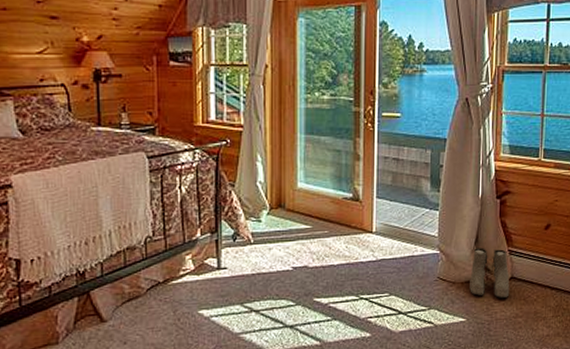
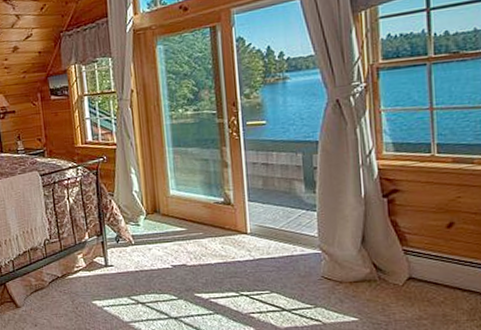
boots: present [470,247,510,299] -> none [359,247,409,300]

